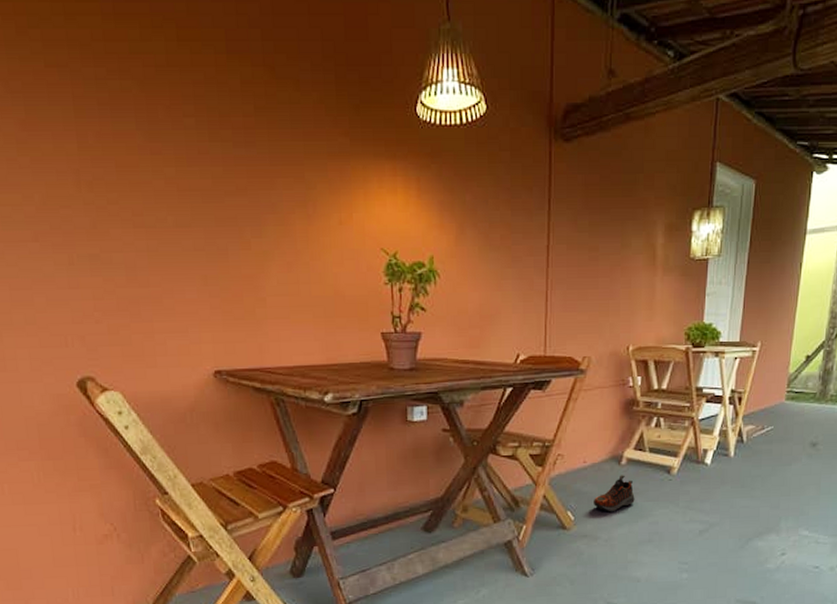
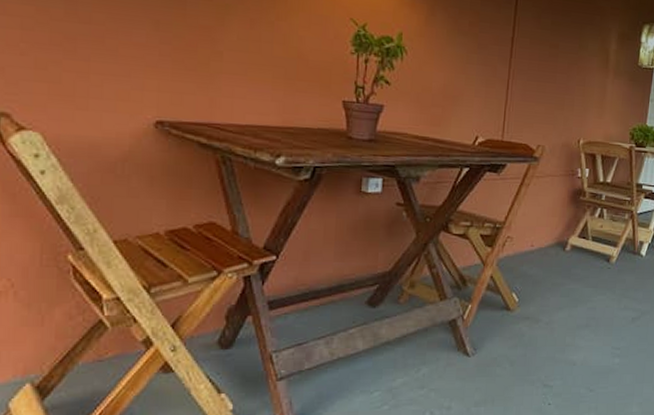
shoe: present [594,475,635,512] -> none [538,260,576,296]

